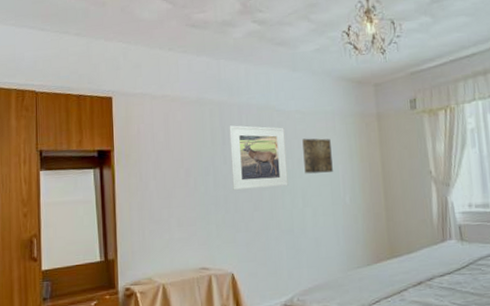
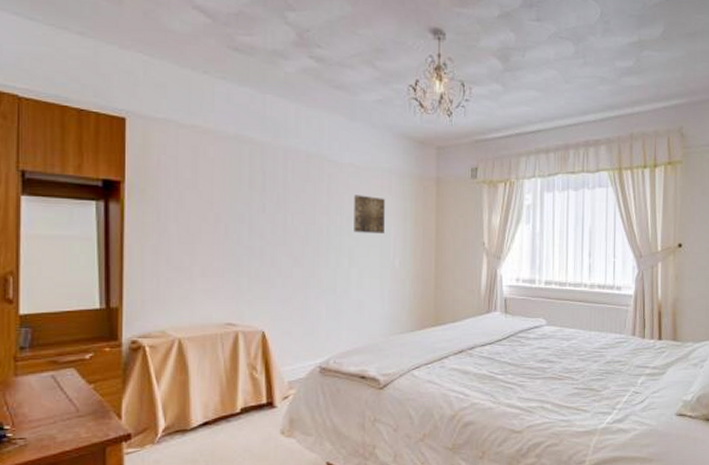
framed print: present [229,125,288,190] -> none [271,170,335,244]

